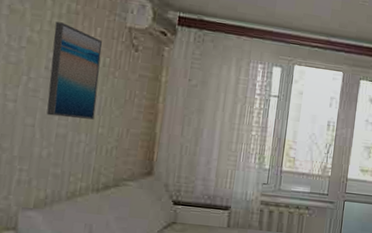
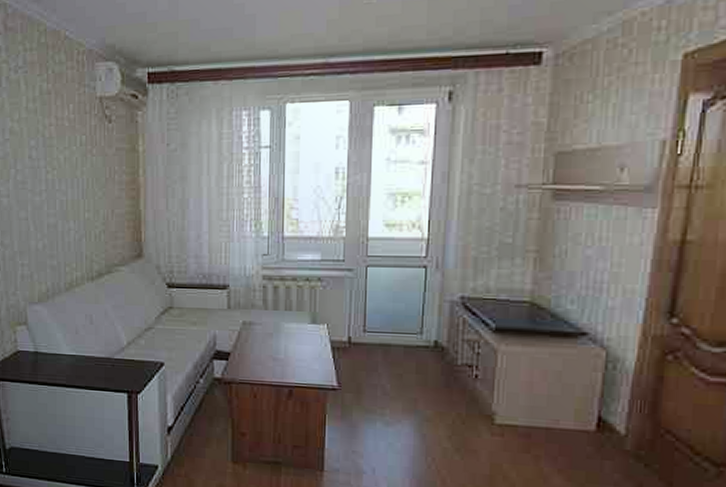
wall art: present [46,21,102,120] -> none [31,106,79,206]

